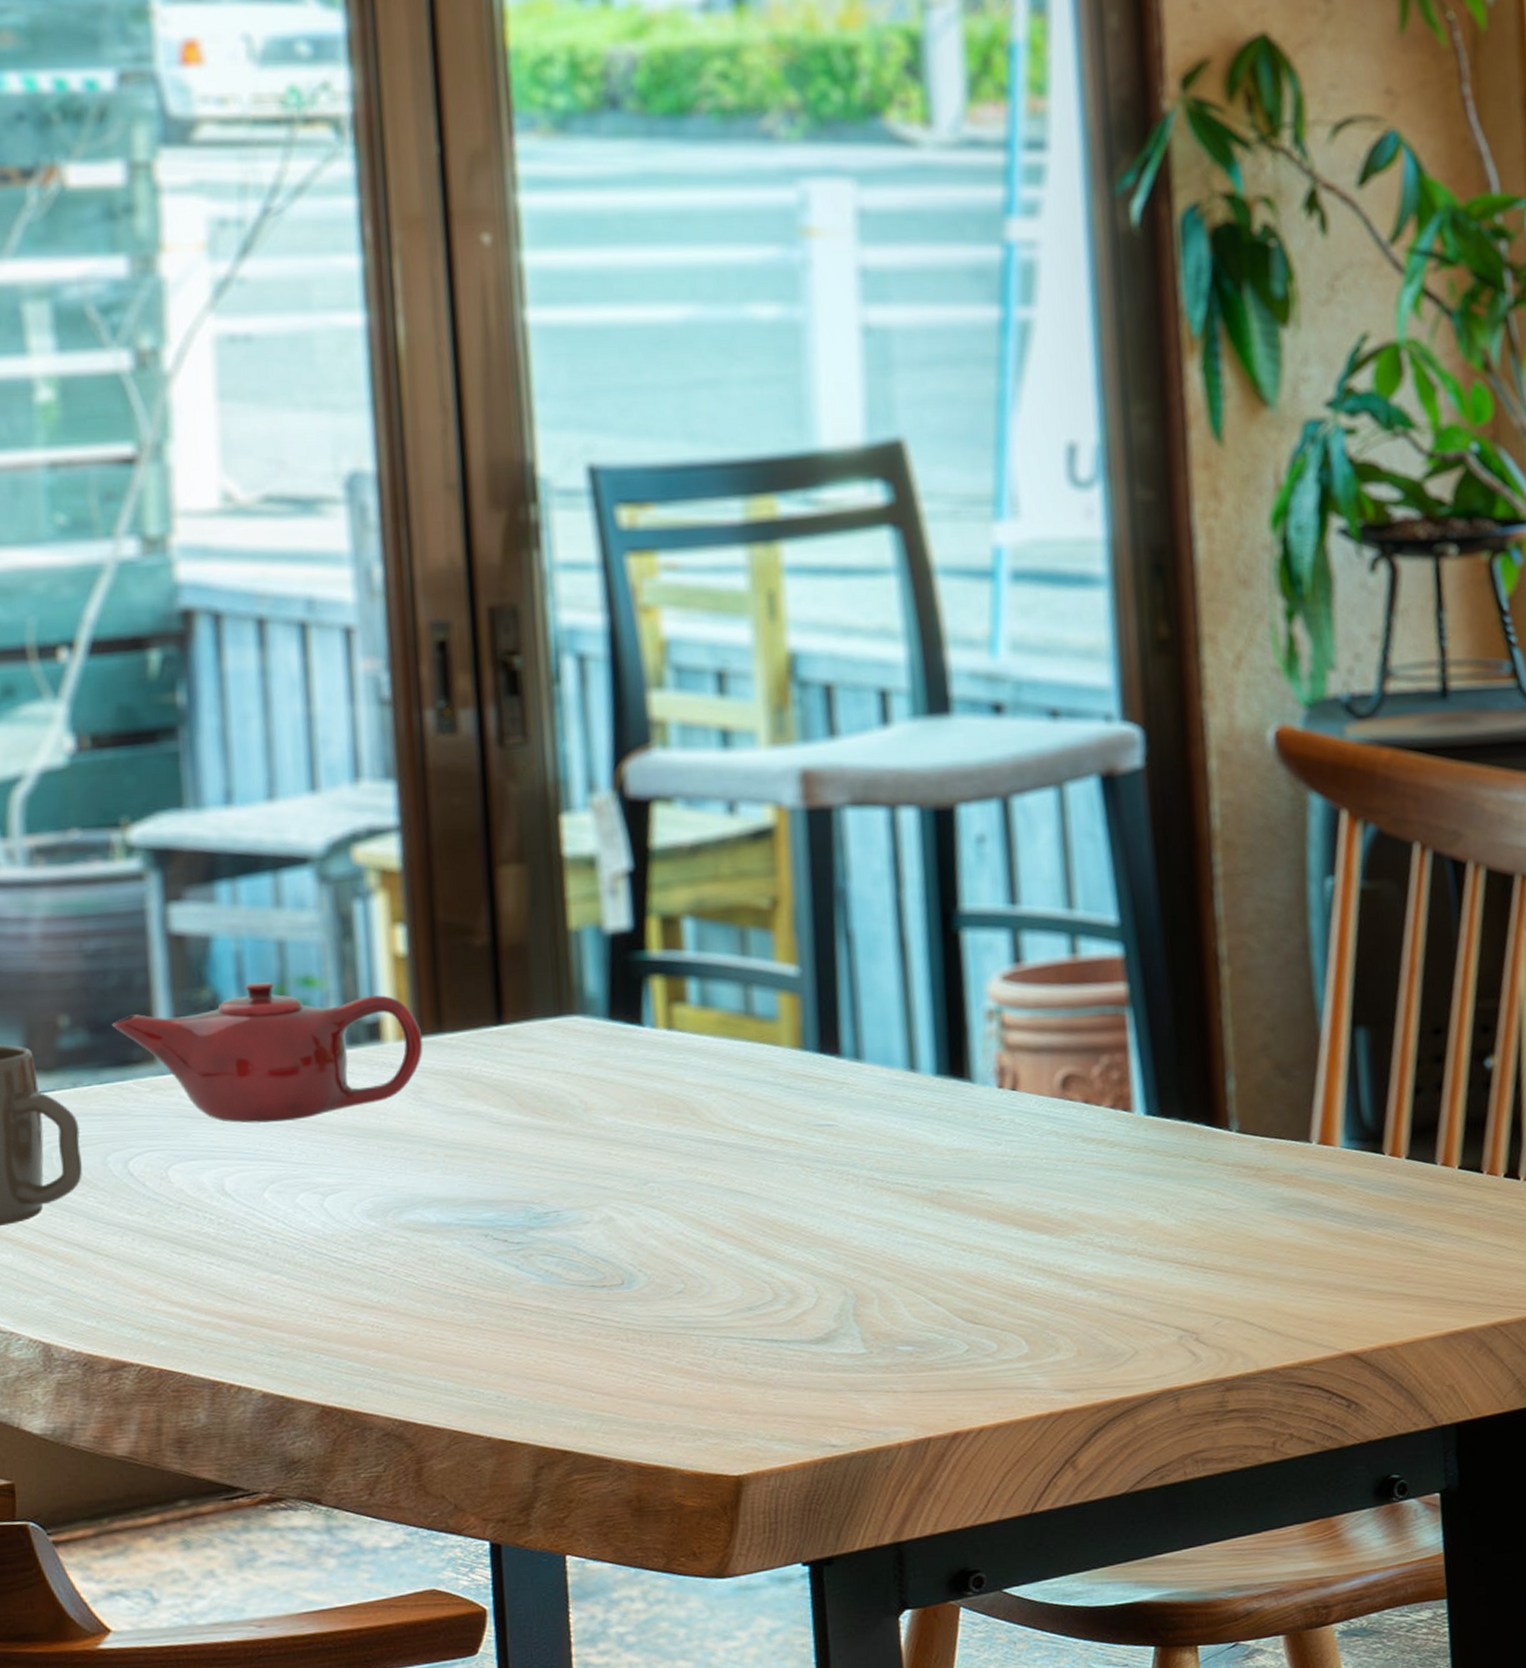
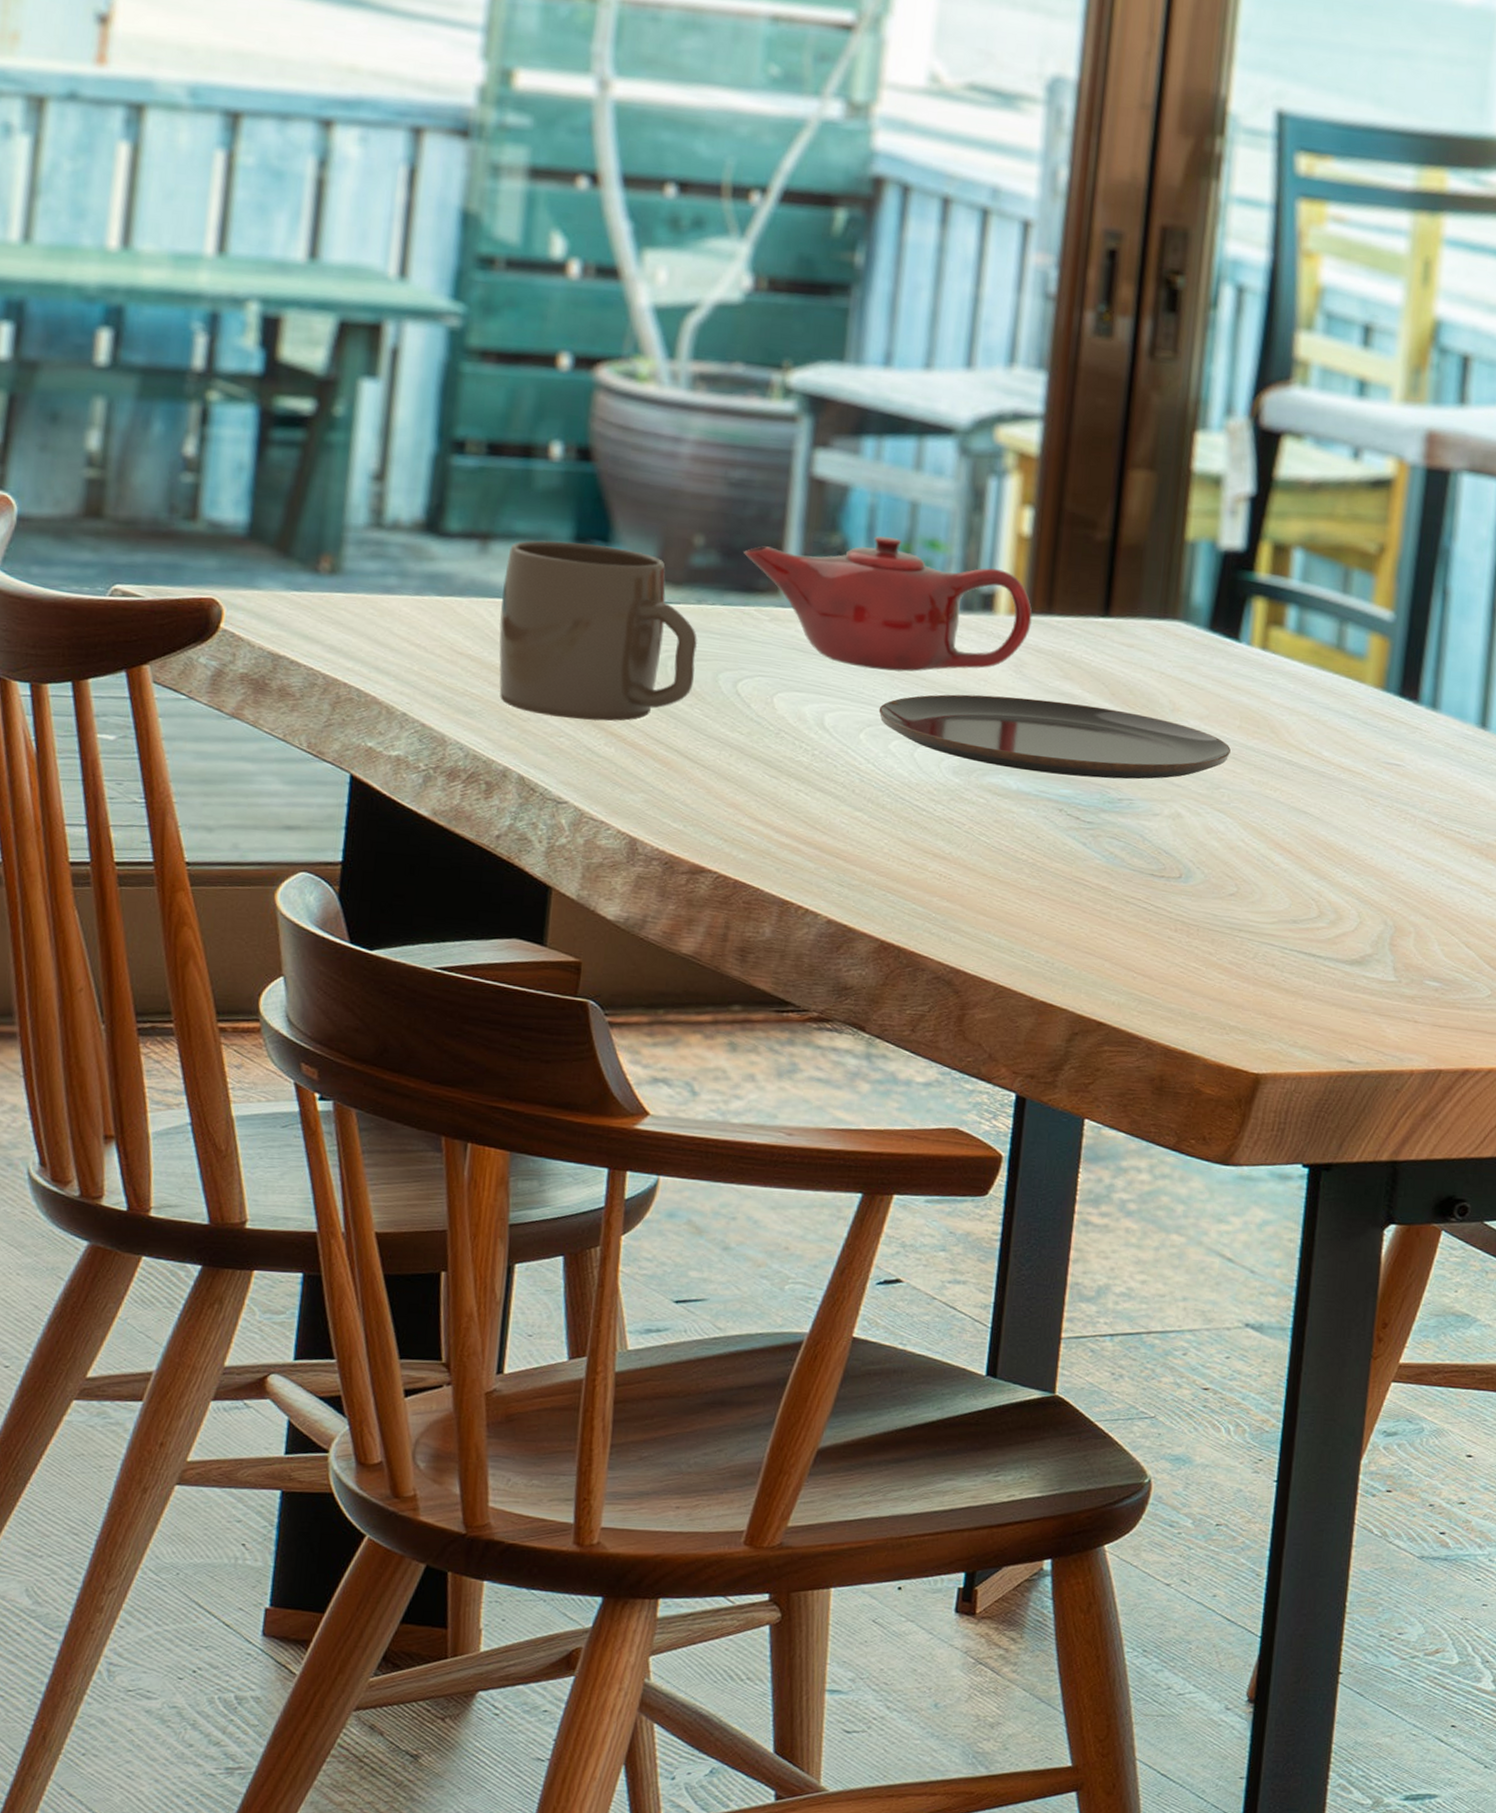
plate: none [279,1120,653,1201] -> present [878,694,1231,780]

